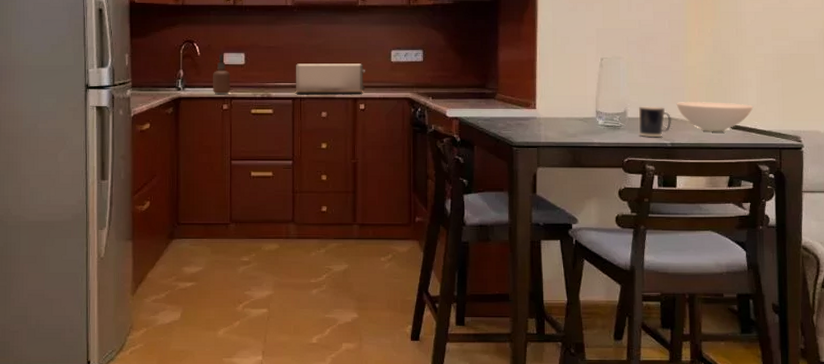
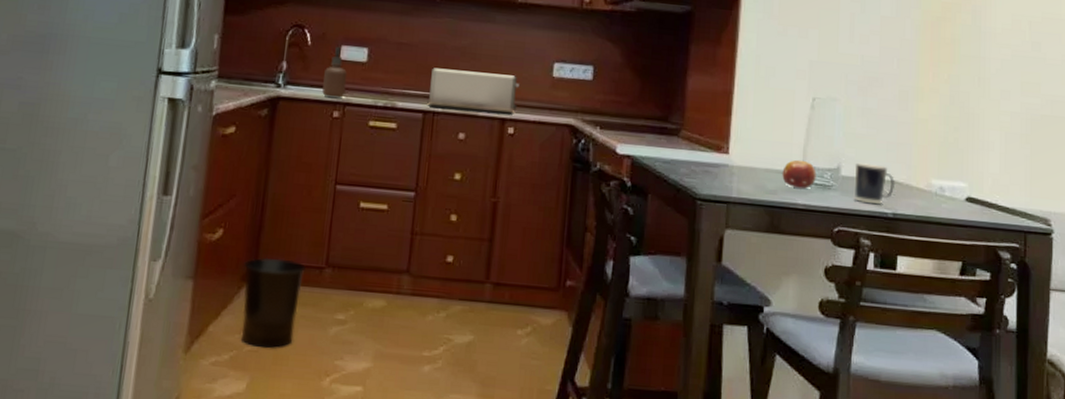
waste bin: none [168,219,215,286] -> present [241,257,306,348]
fruit: none [580,108,608,131] -> present [782,159,816,190]
bowl: present [676,102,754,131] -> none [901,162,995,204]

